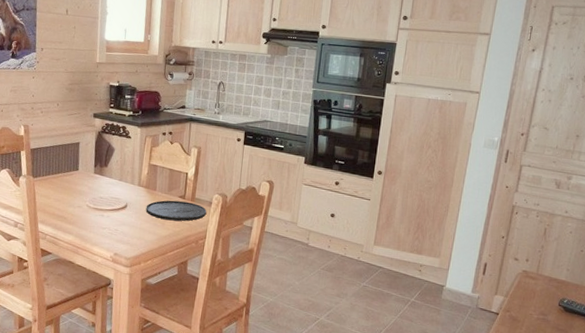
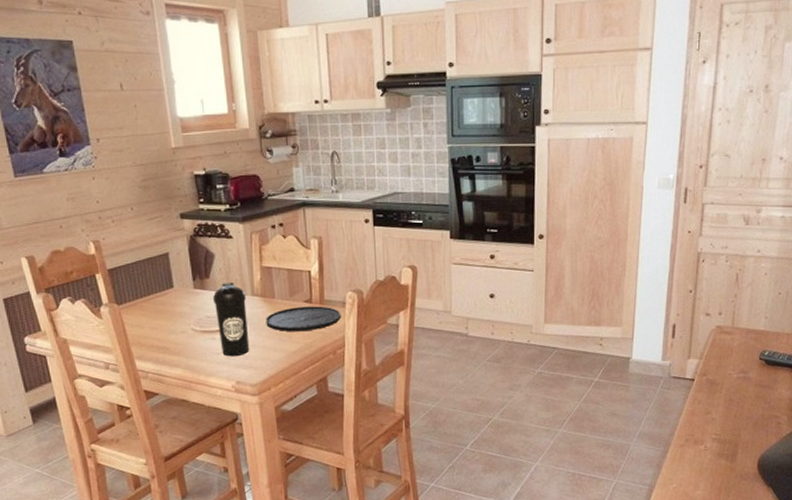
water bottle: none [107,172,134,233] -> present [213,283,250,357]

